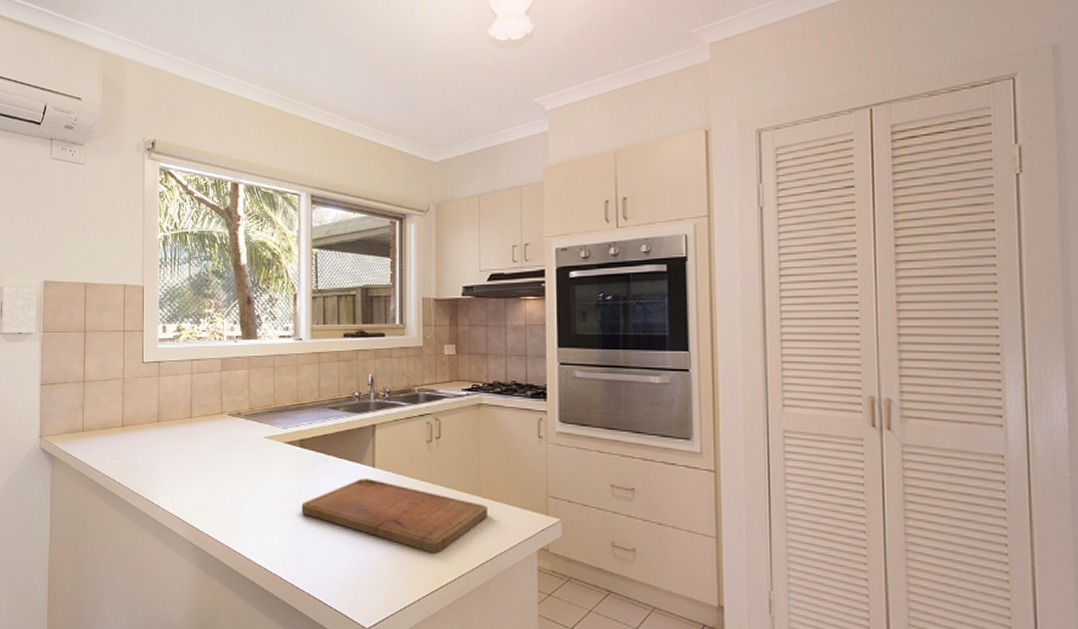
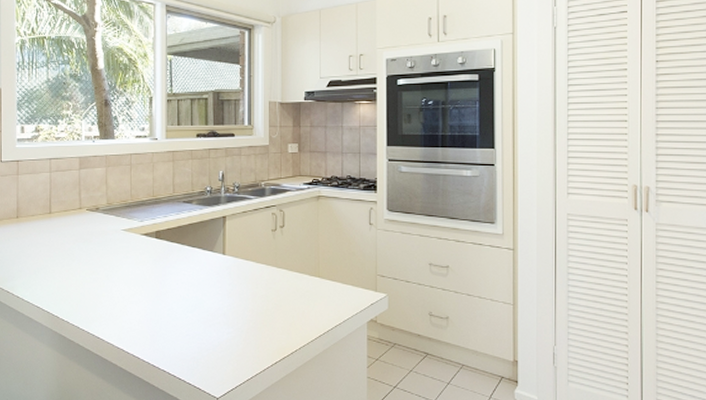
cutting board: present [301,477,487,554] -> none [157,264,325,329]

